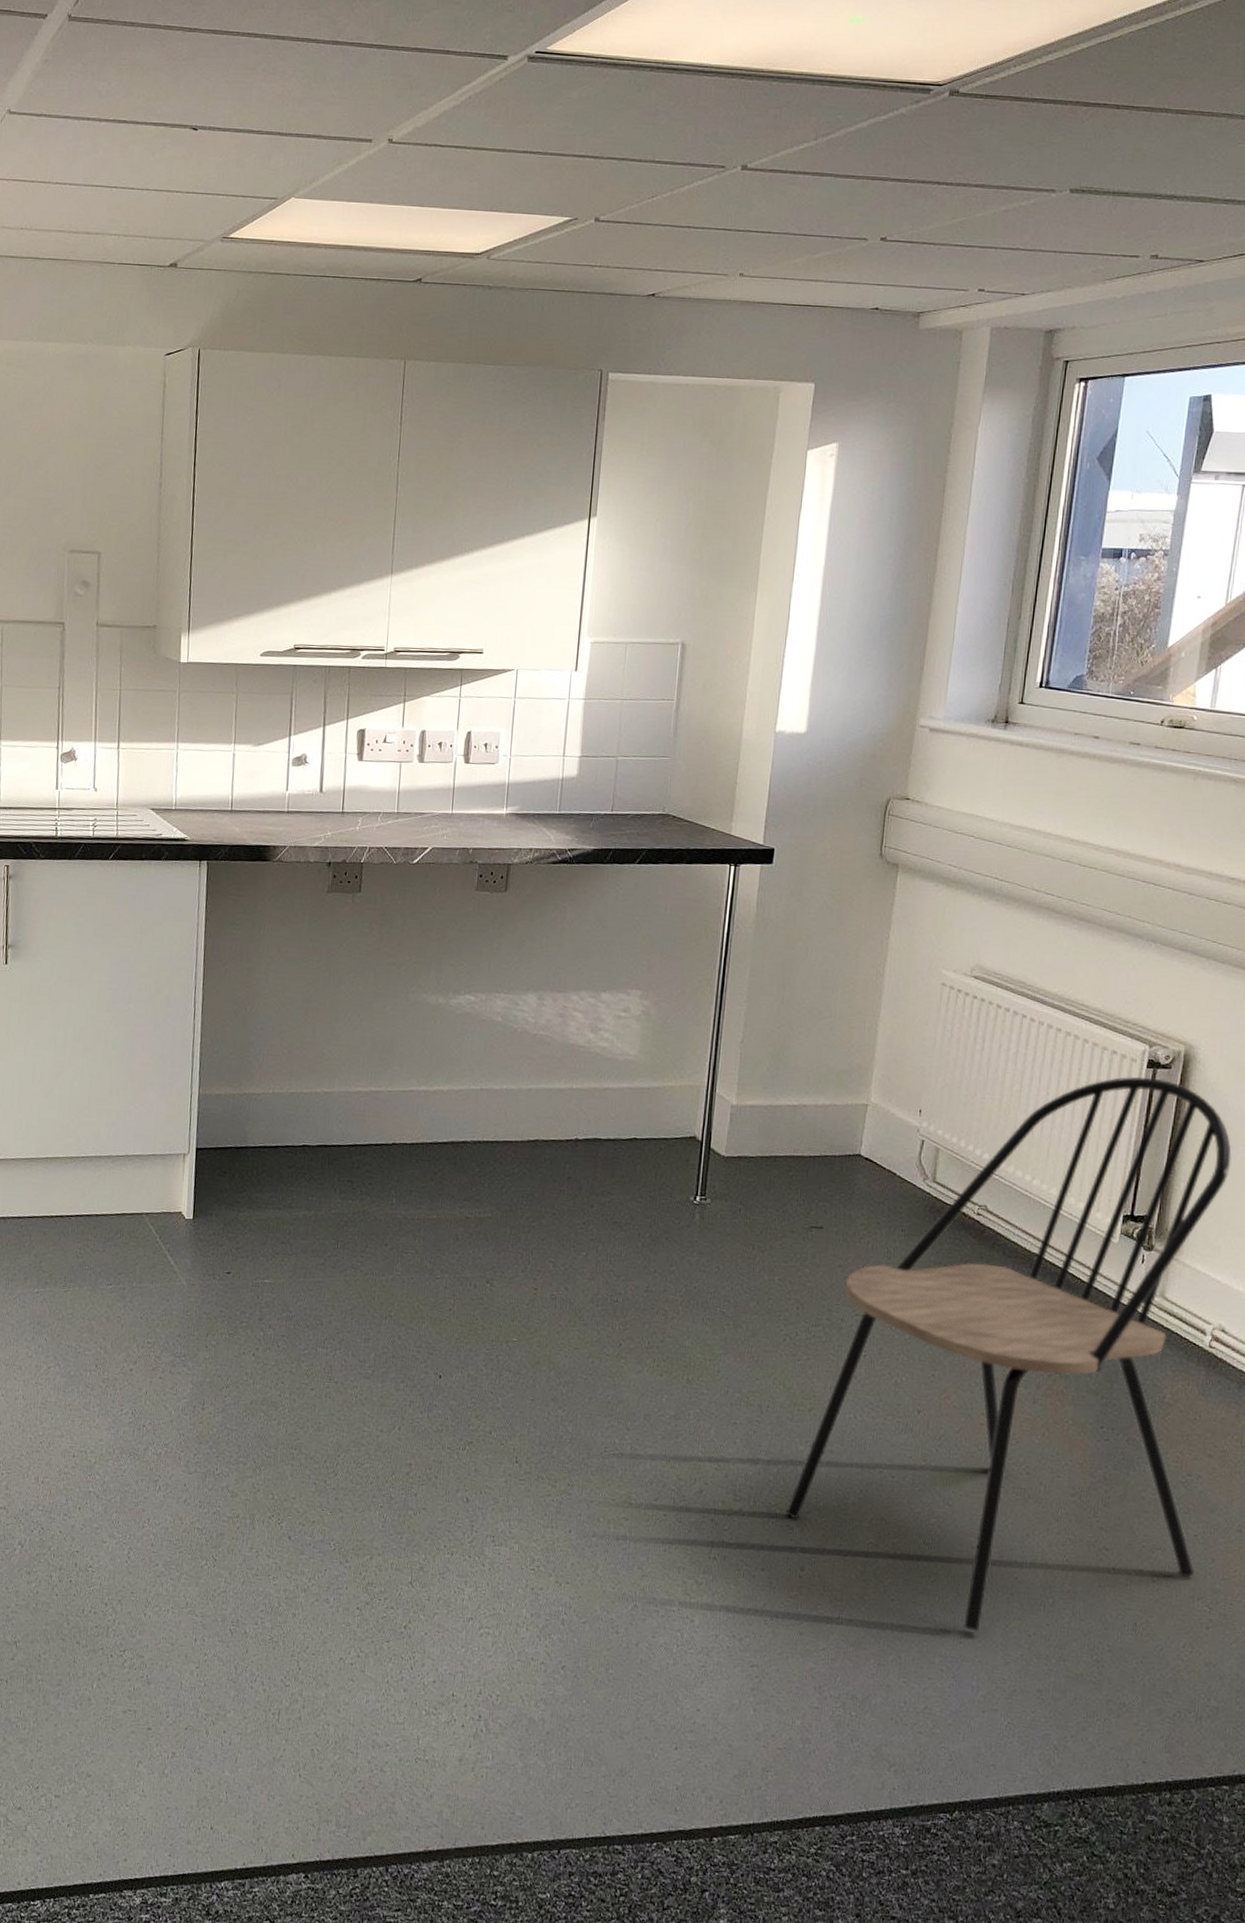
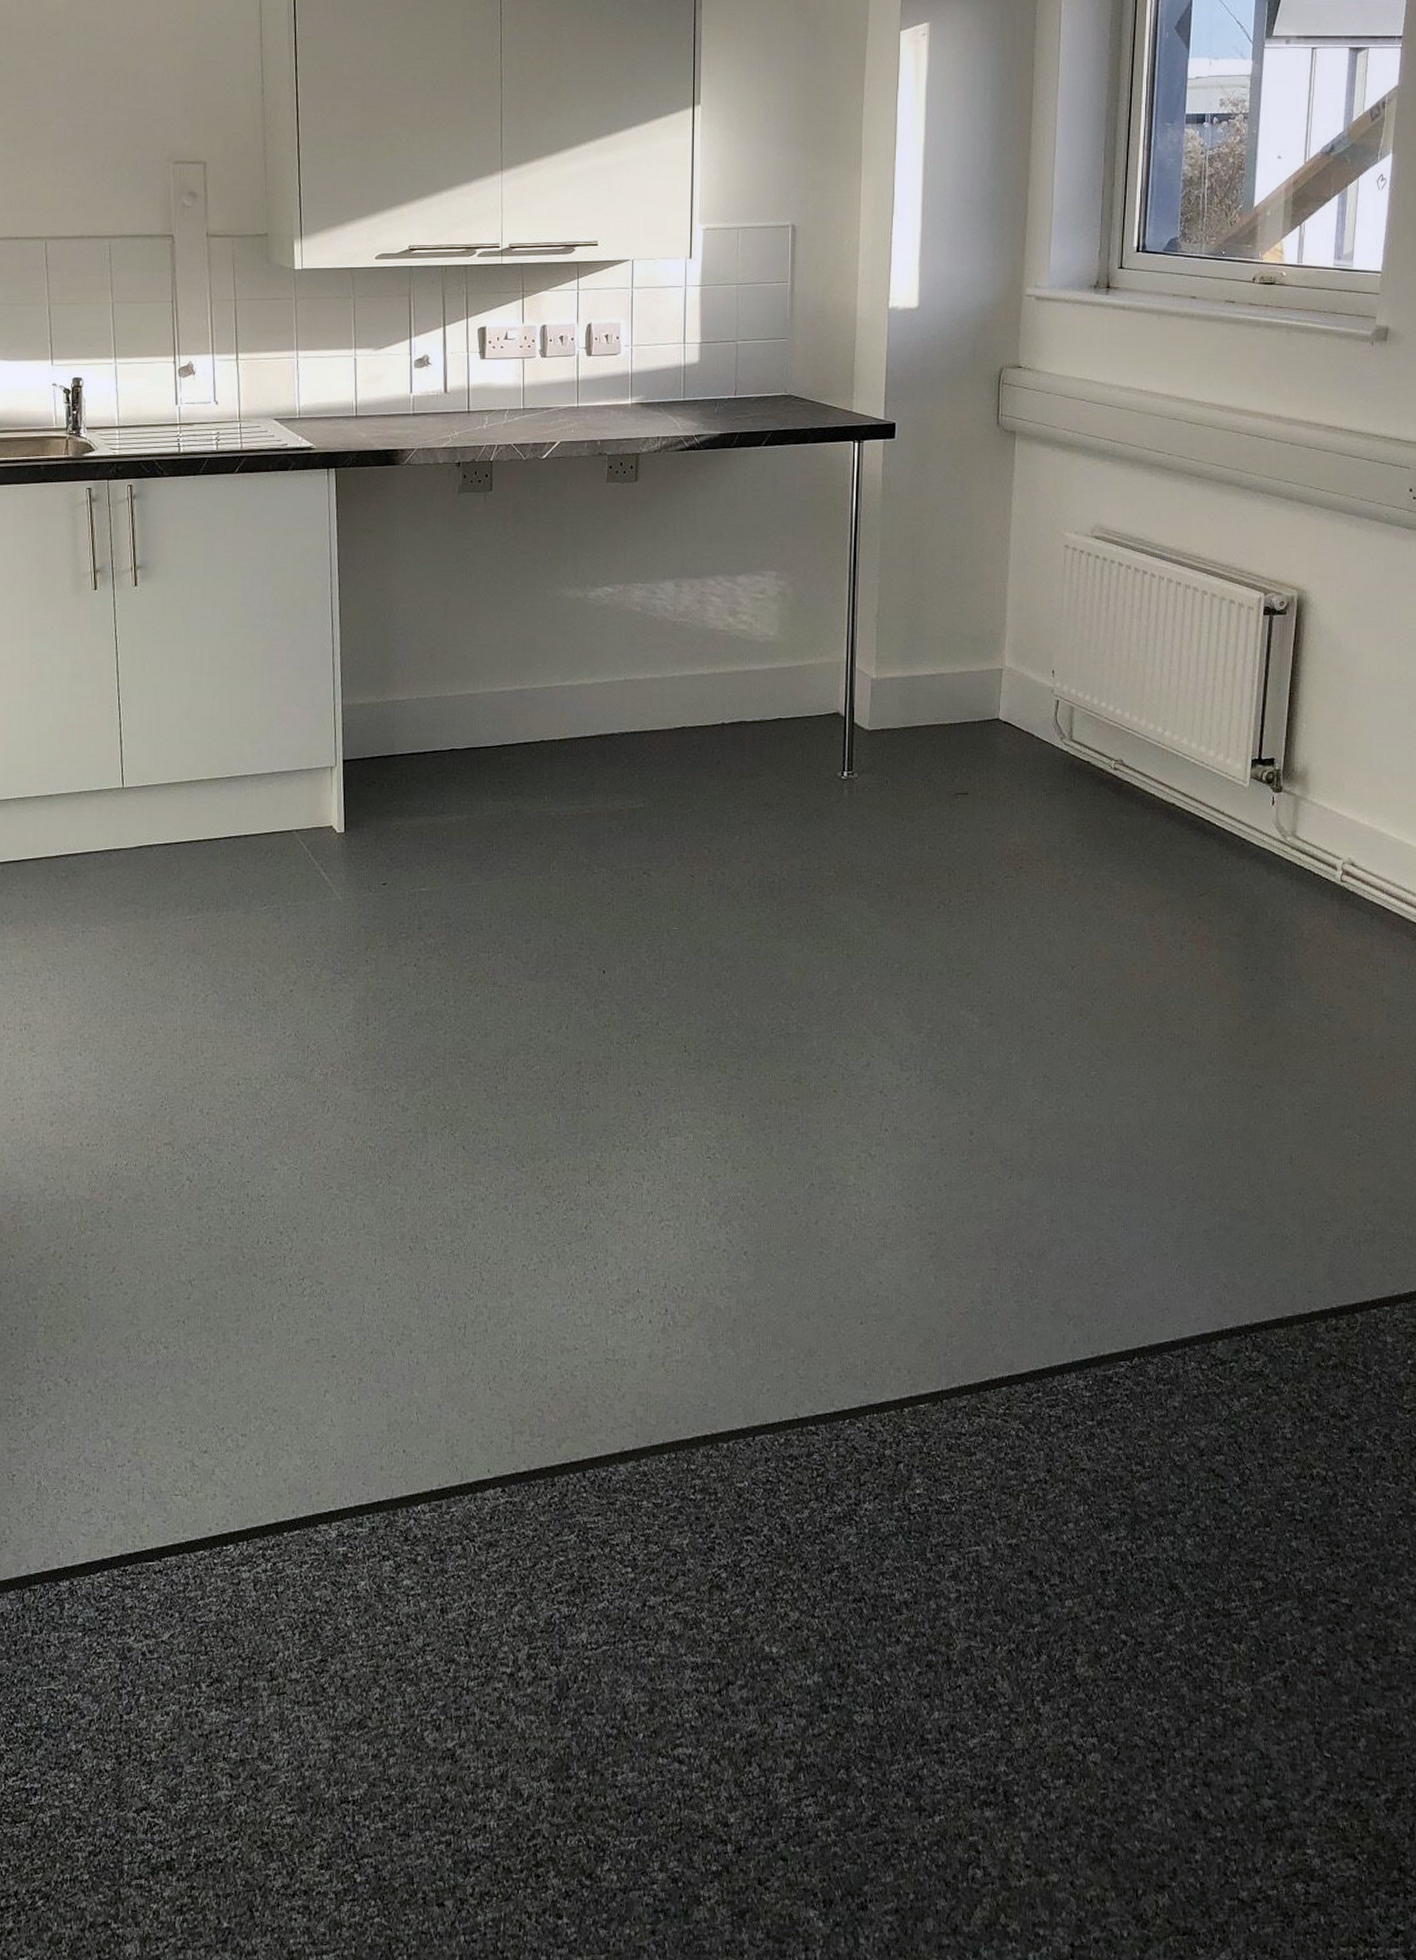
dining chair: present [785,1076,1232,1631] -> none [951,624,1348,1178]

